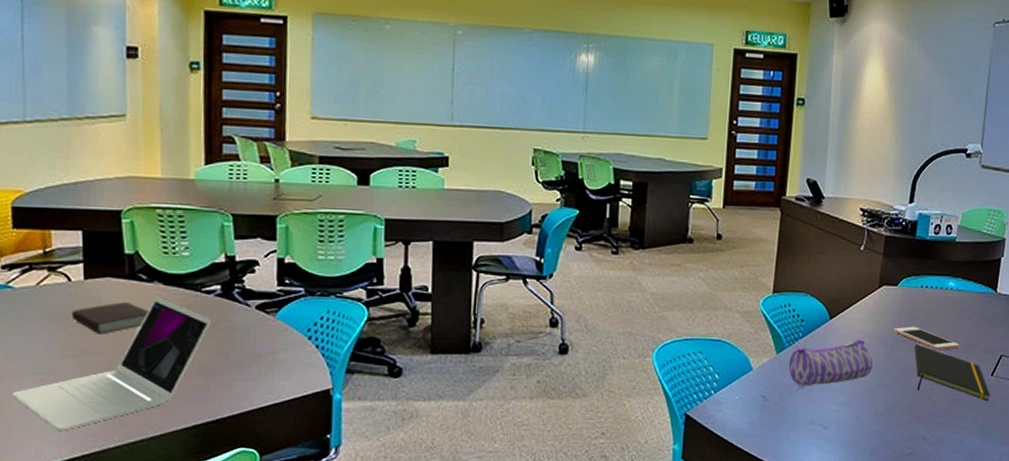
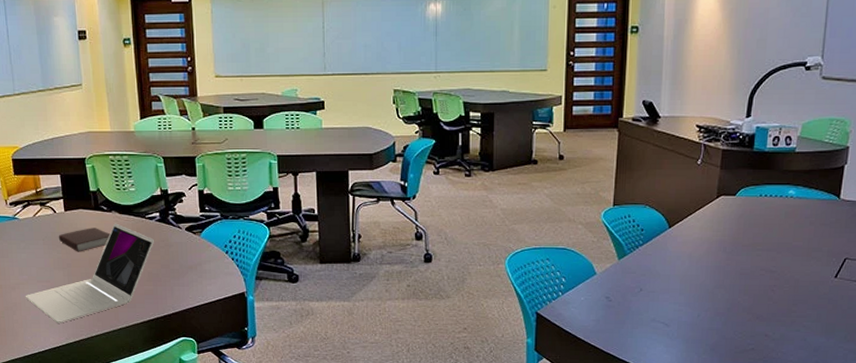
pencil case: present [788,339,873,387] -> none [630,245,712,289]
cell phone: present [893,326,959,350] -> none [732,233,801,254]
notepad: present [914,344,991,402] -> none [754,249,835,302]

